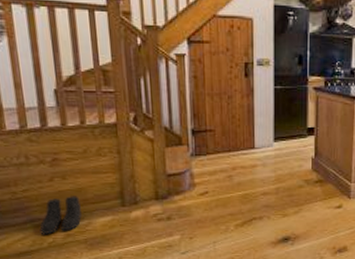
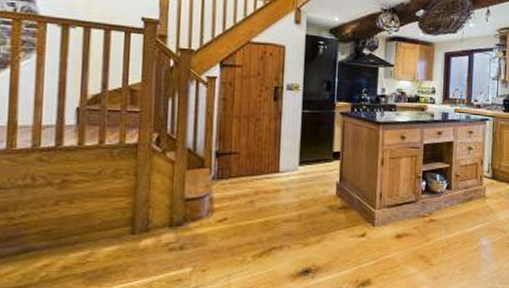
boots: present [39,196,82,235] -> none [33,222,85,268]

